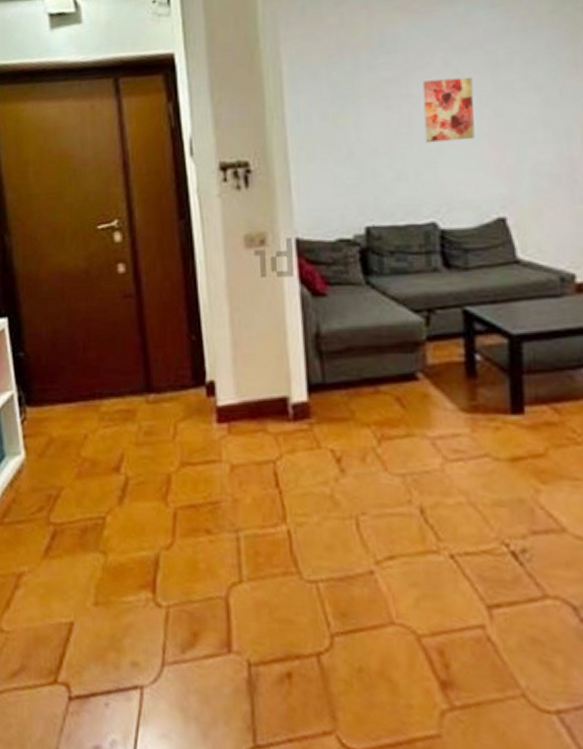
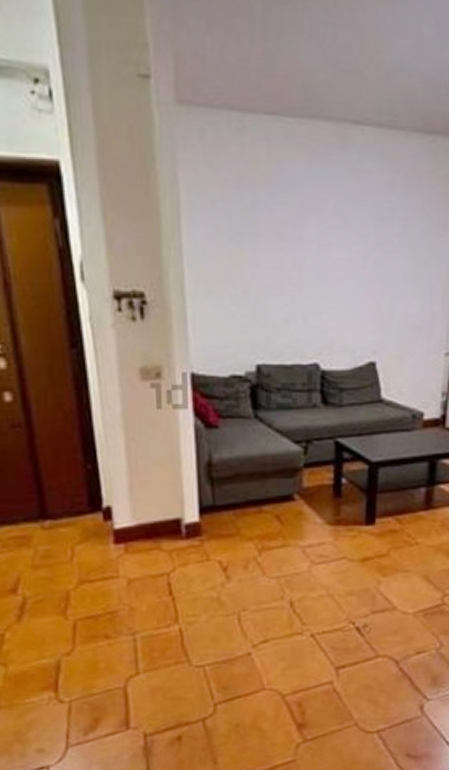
wall art: present [422,76,475,143] -> none [314,226,359,289]

